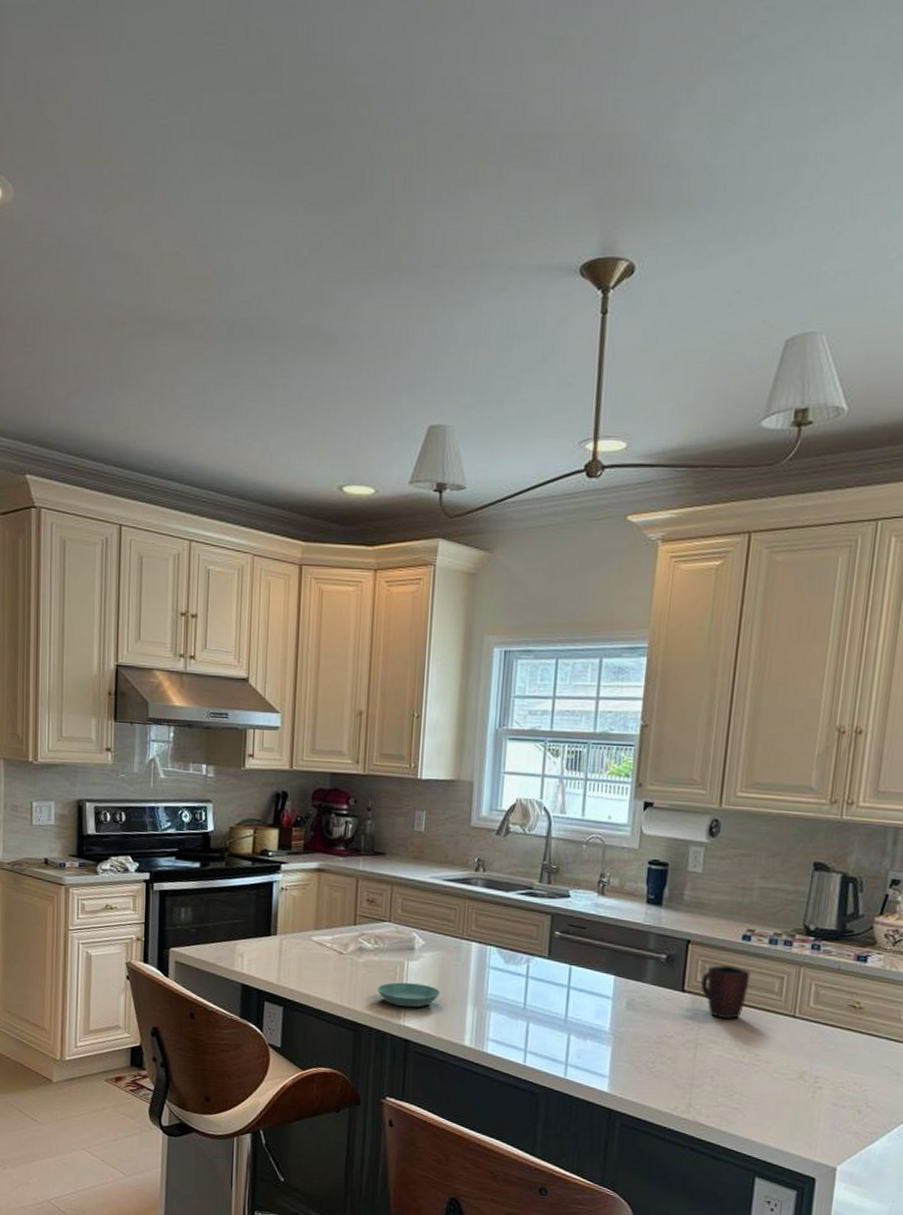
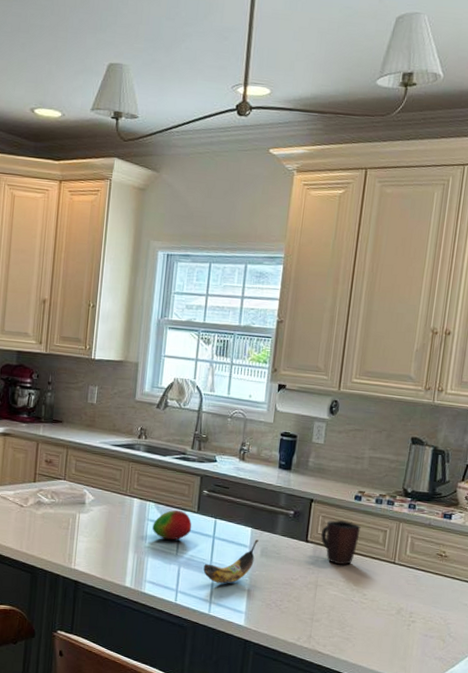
saucer: present [377,982,441,1008] -> none [52,531,107,554]
fruit: none [494,955,542,991] -> present [152,509,192,540]
banana: none [557,989,624,1043] -> present [203,539,259,584]

